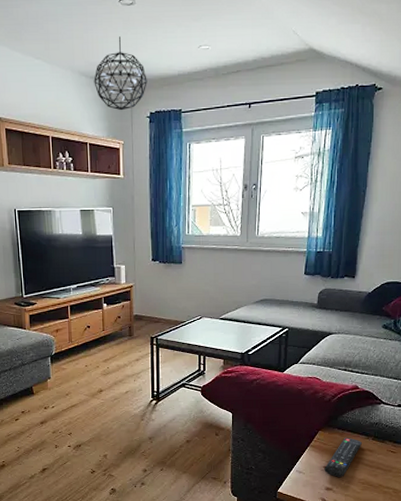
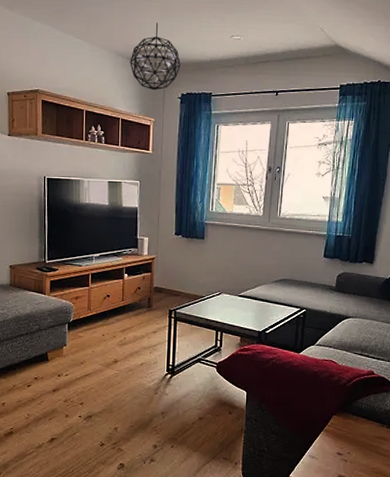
remote control: present [324,437,362,477] -> none [337,423,376,465]

